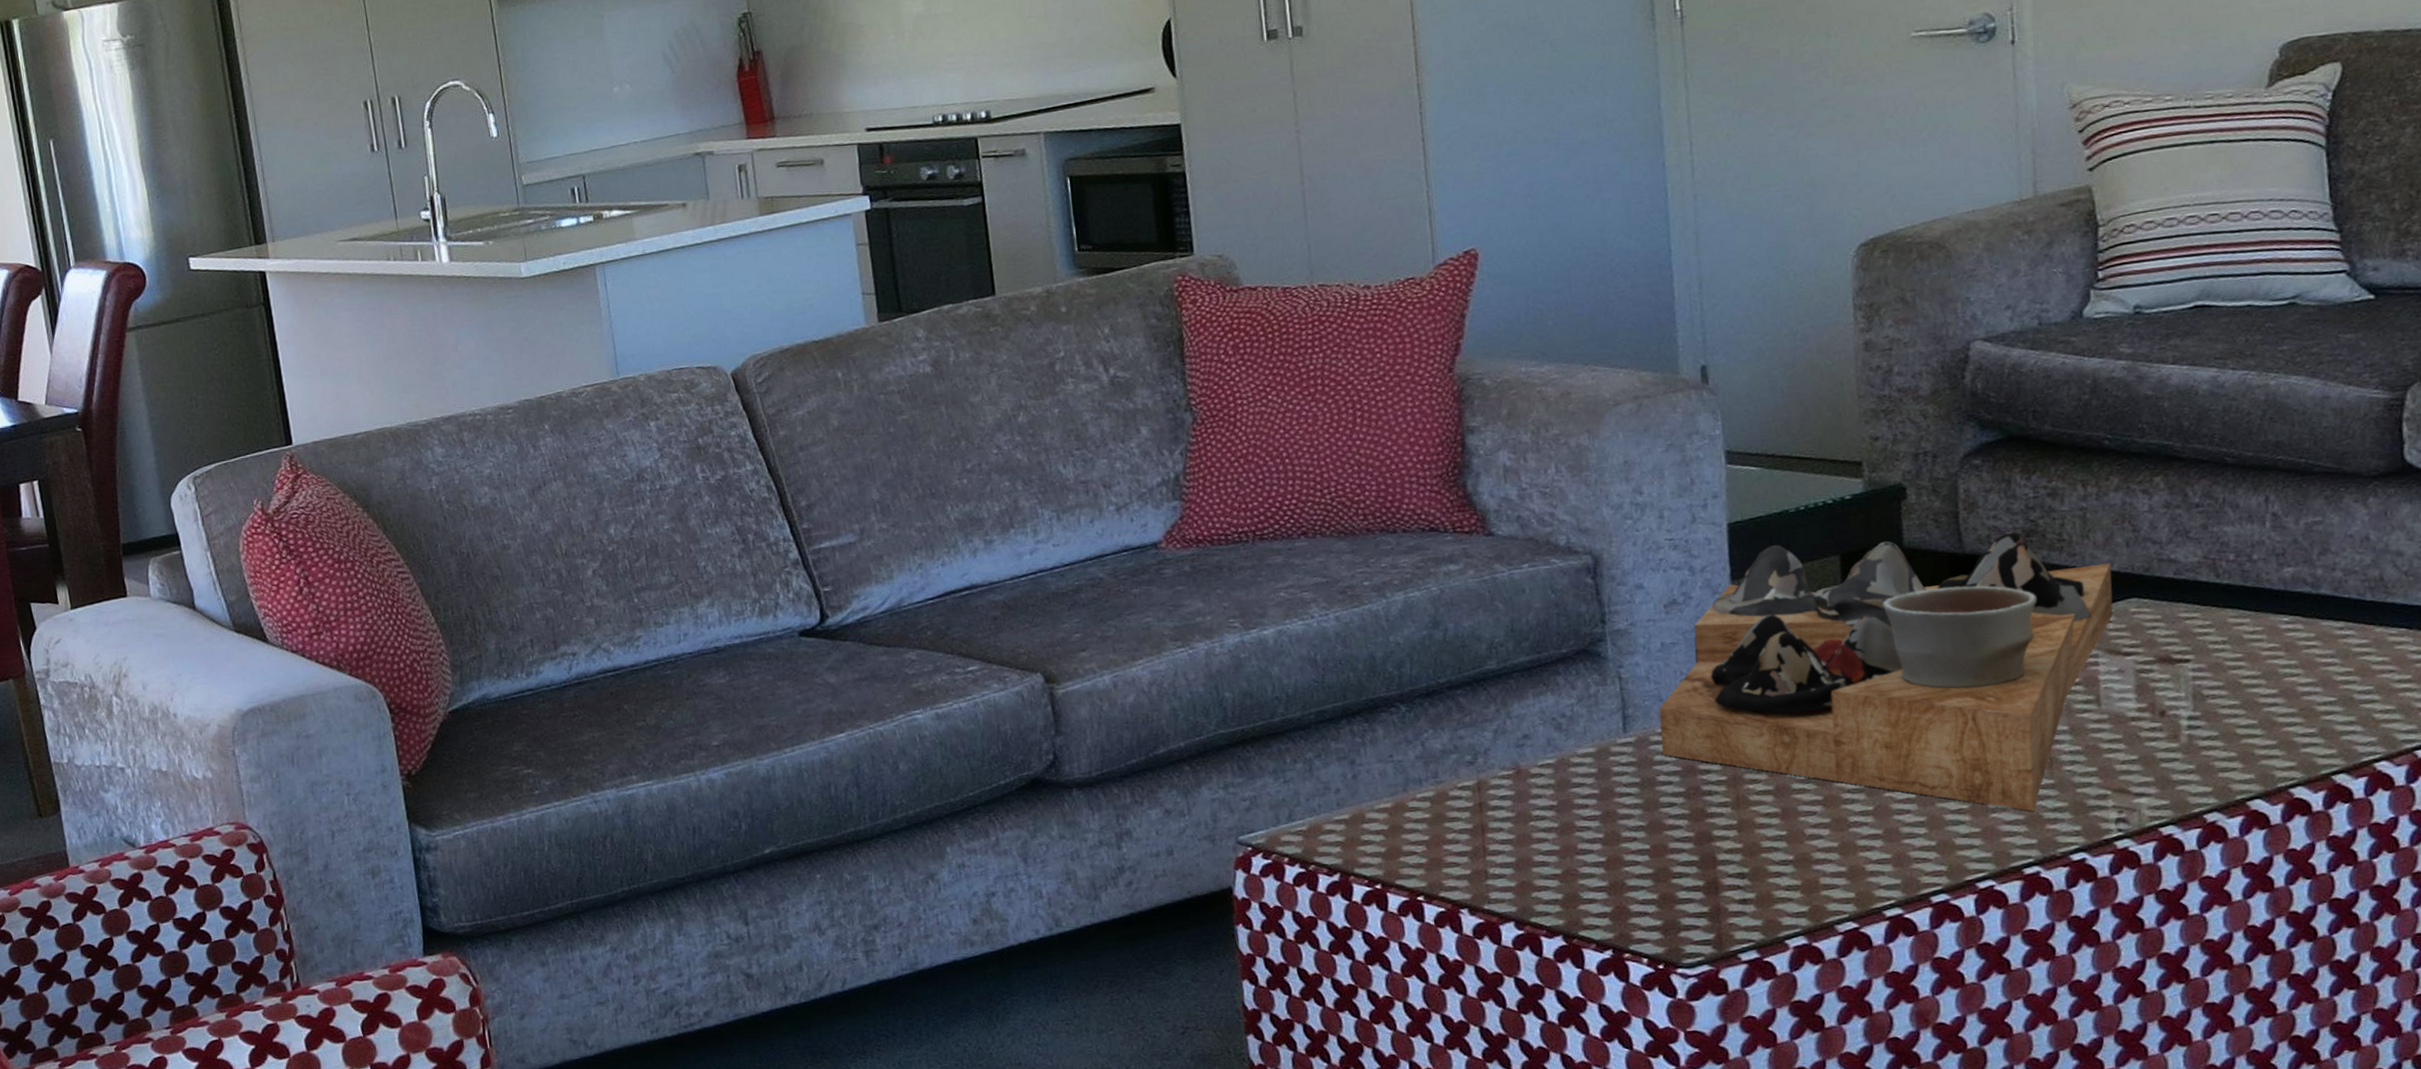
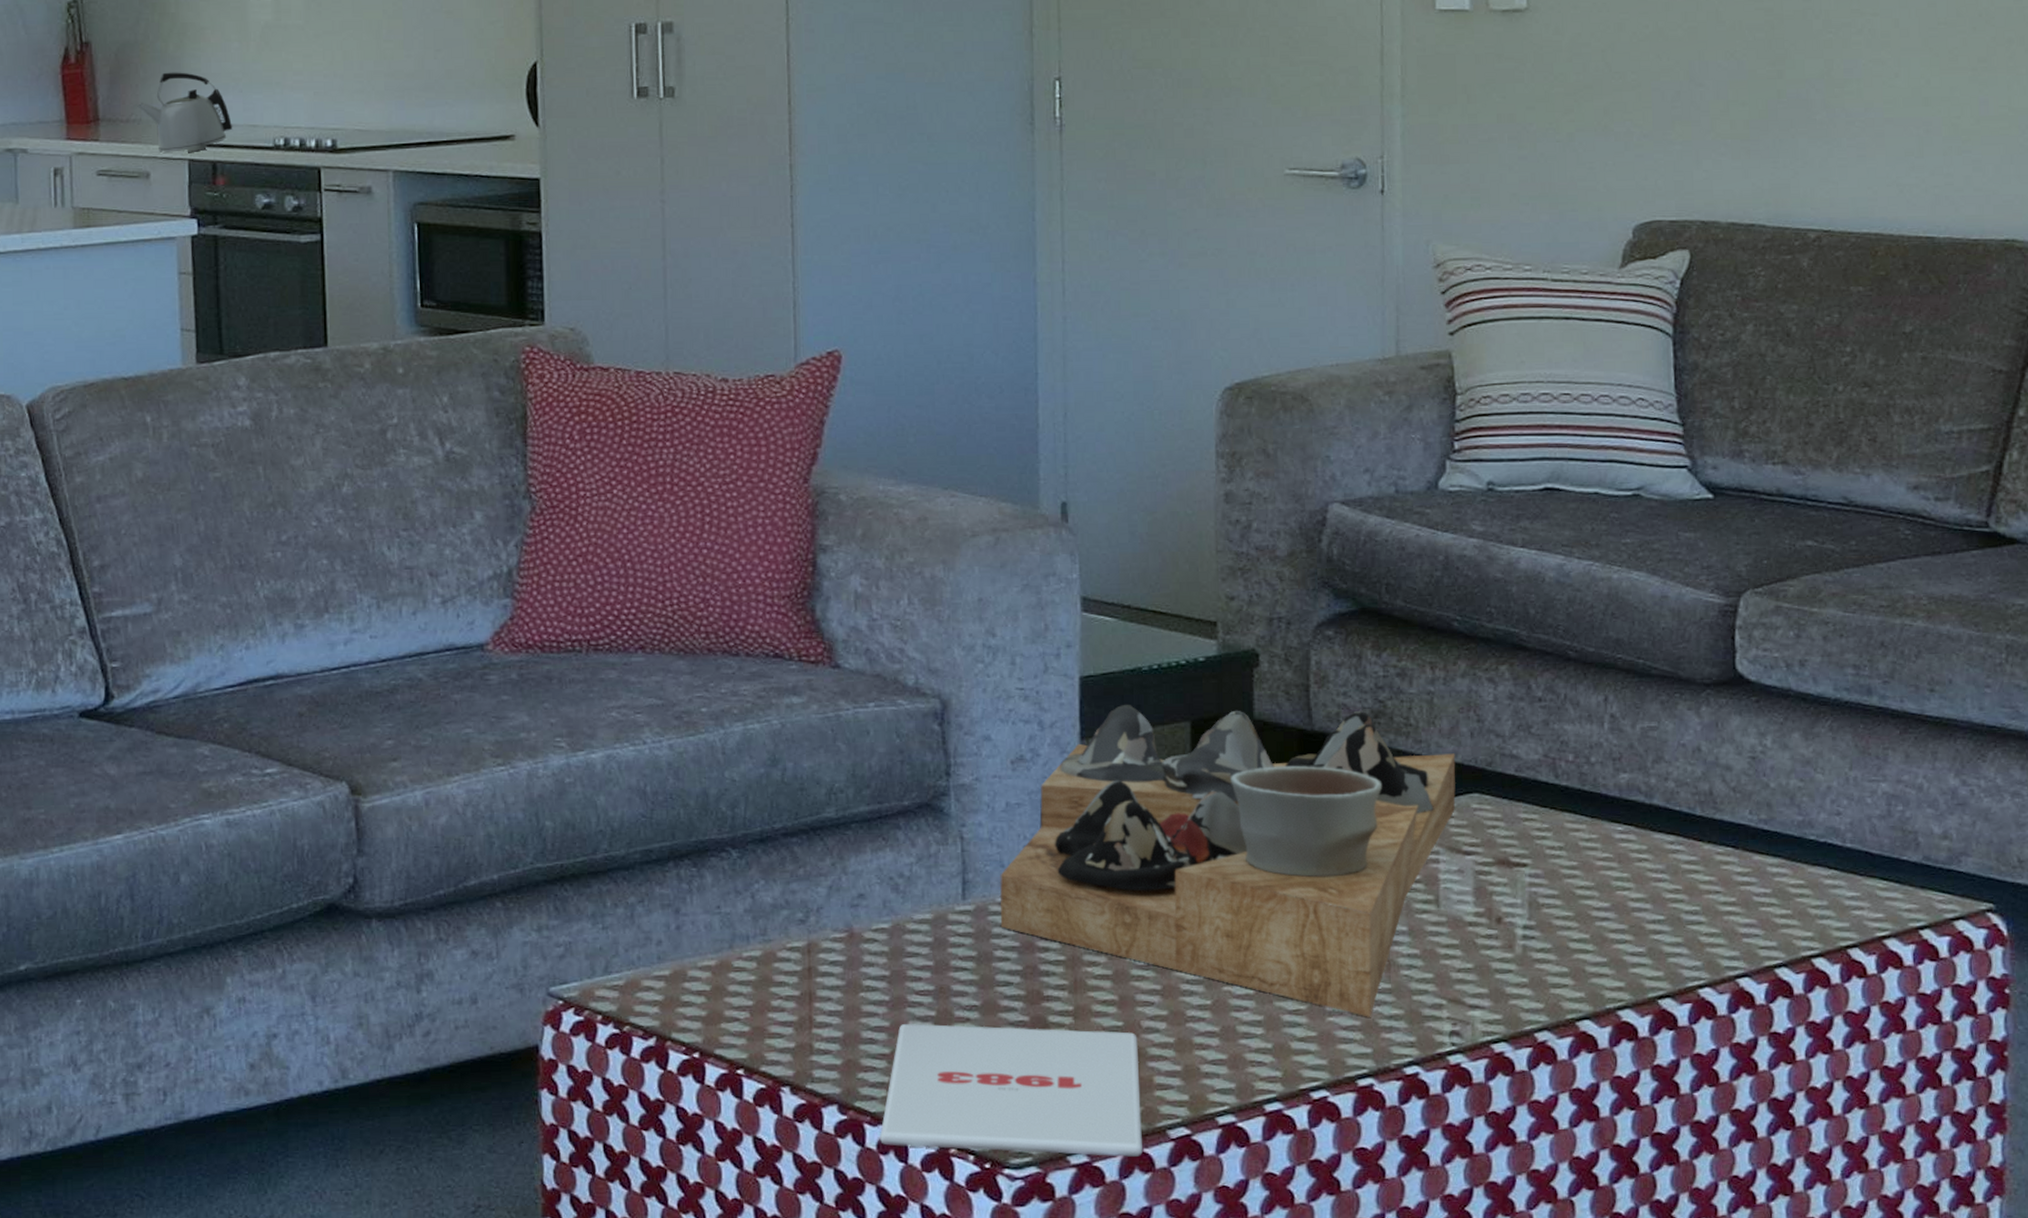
kettle: none [808,67,895,142] -> present [137,72,233,154]
magazine: none [1556,840,1812,955] -> present [880,1024,1142,1158]

